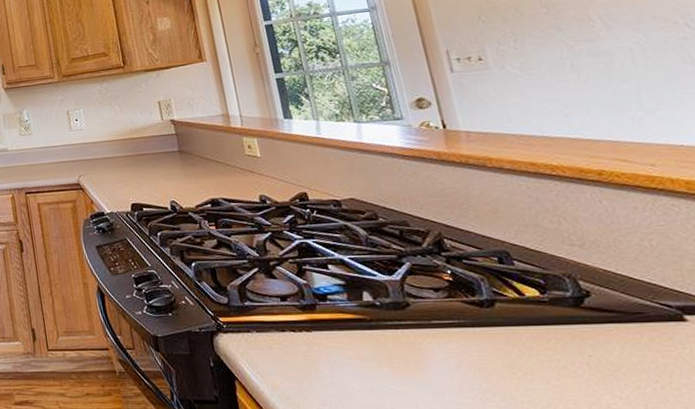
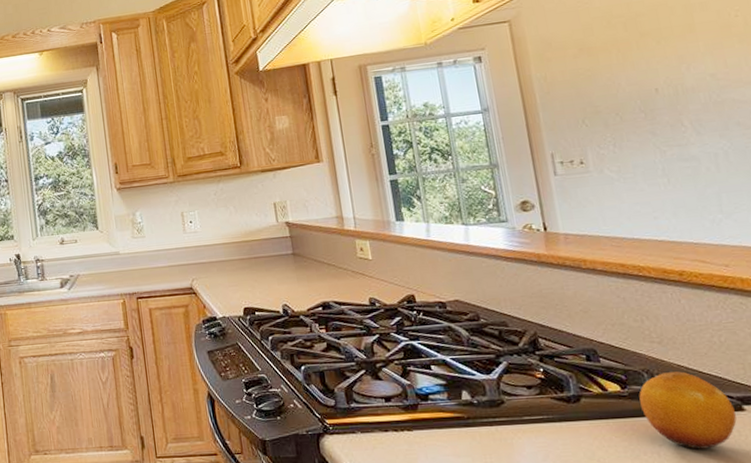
fruit: none [560,277,678,362] -> present [638,371,737,449]

